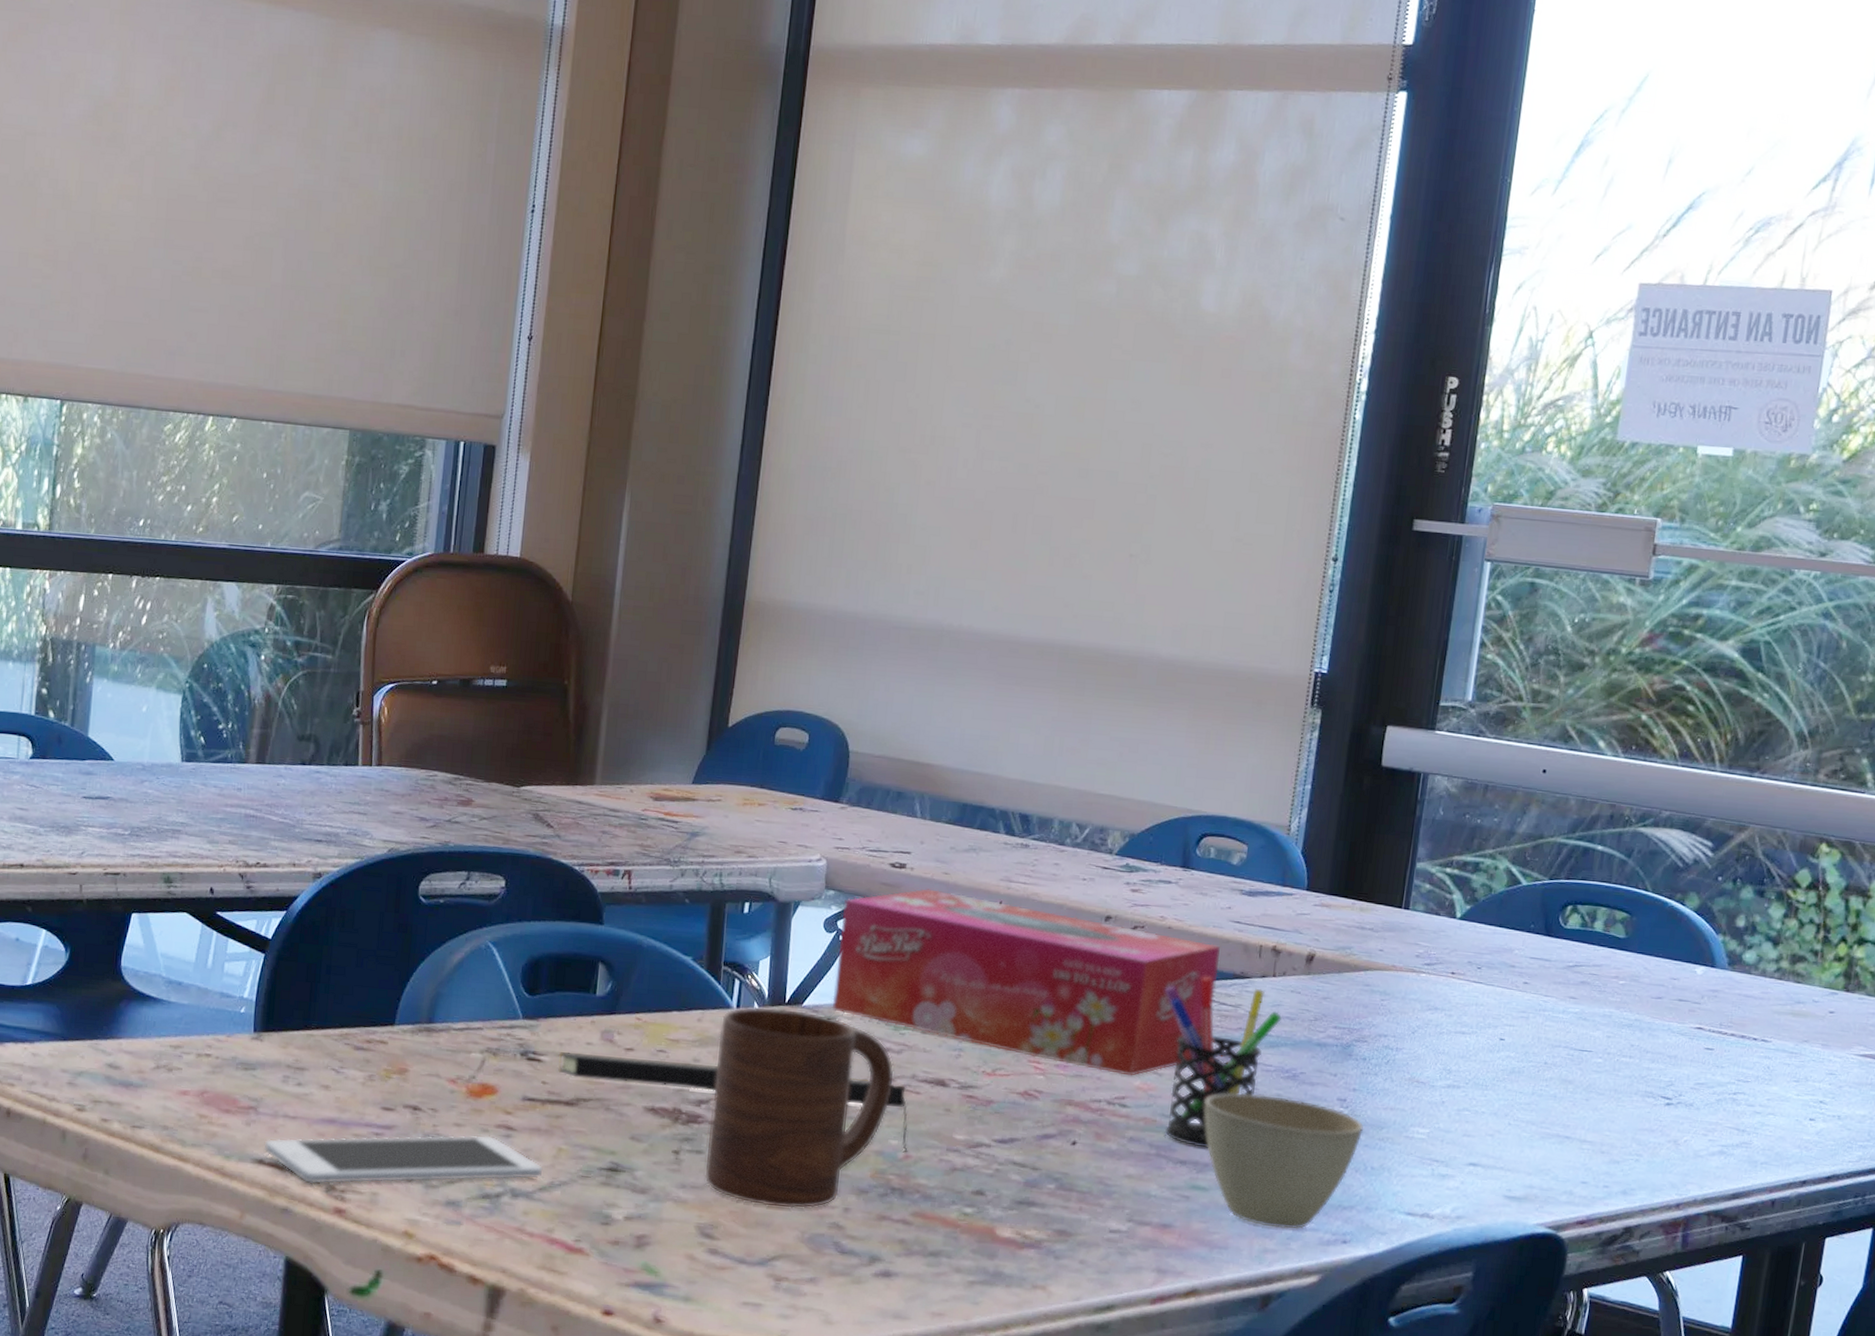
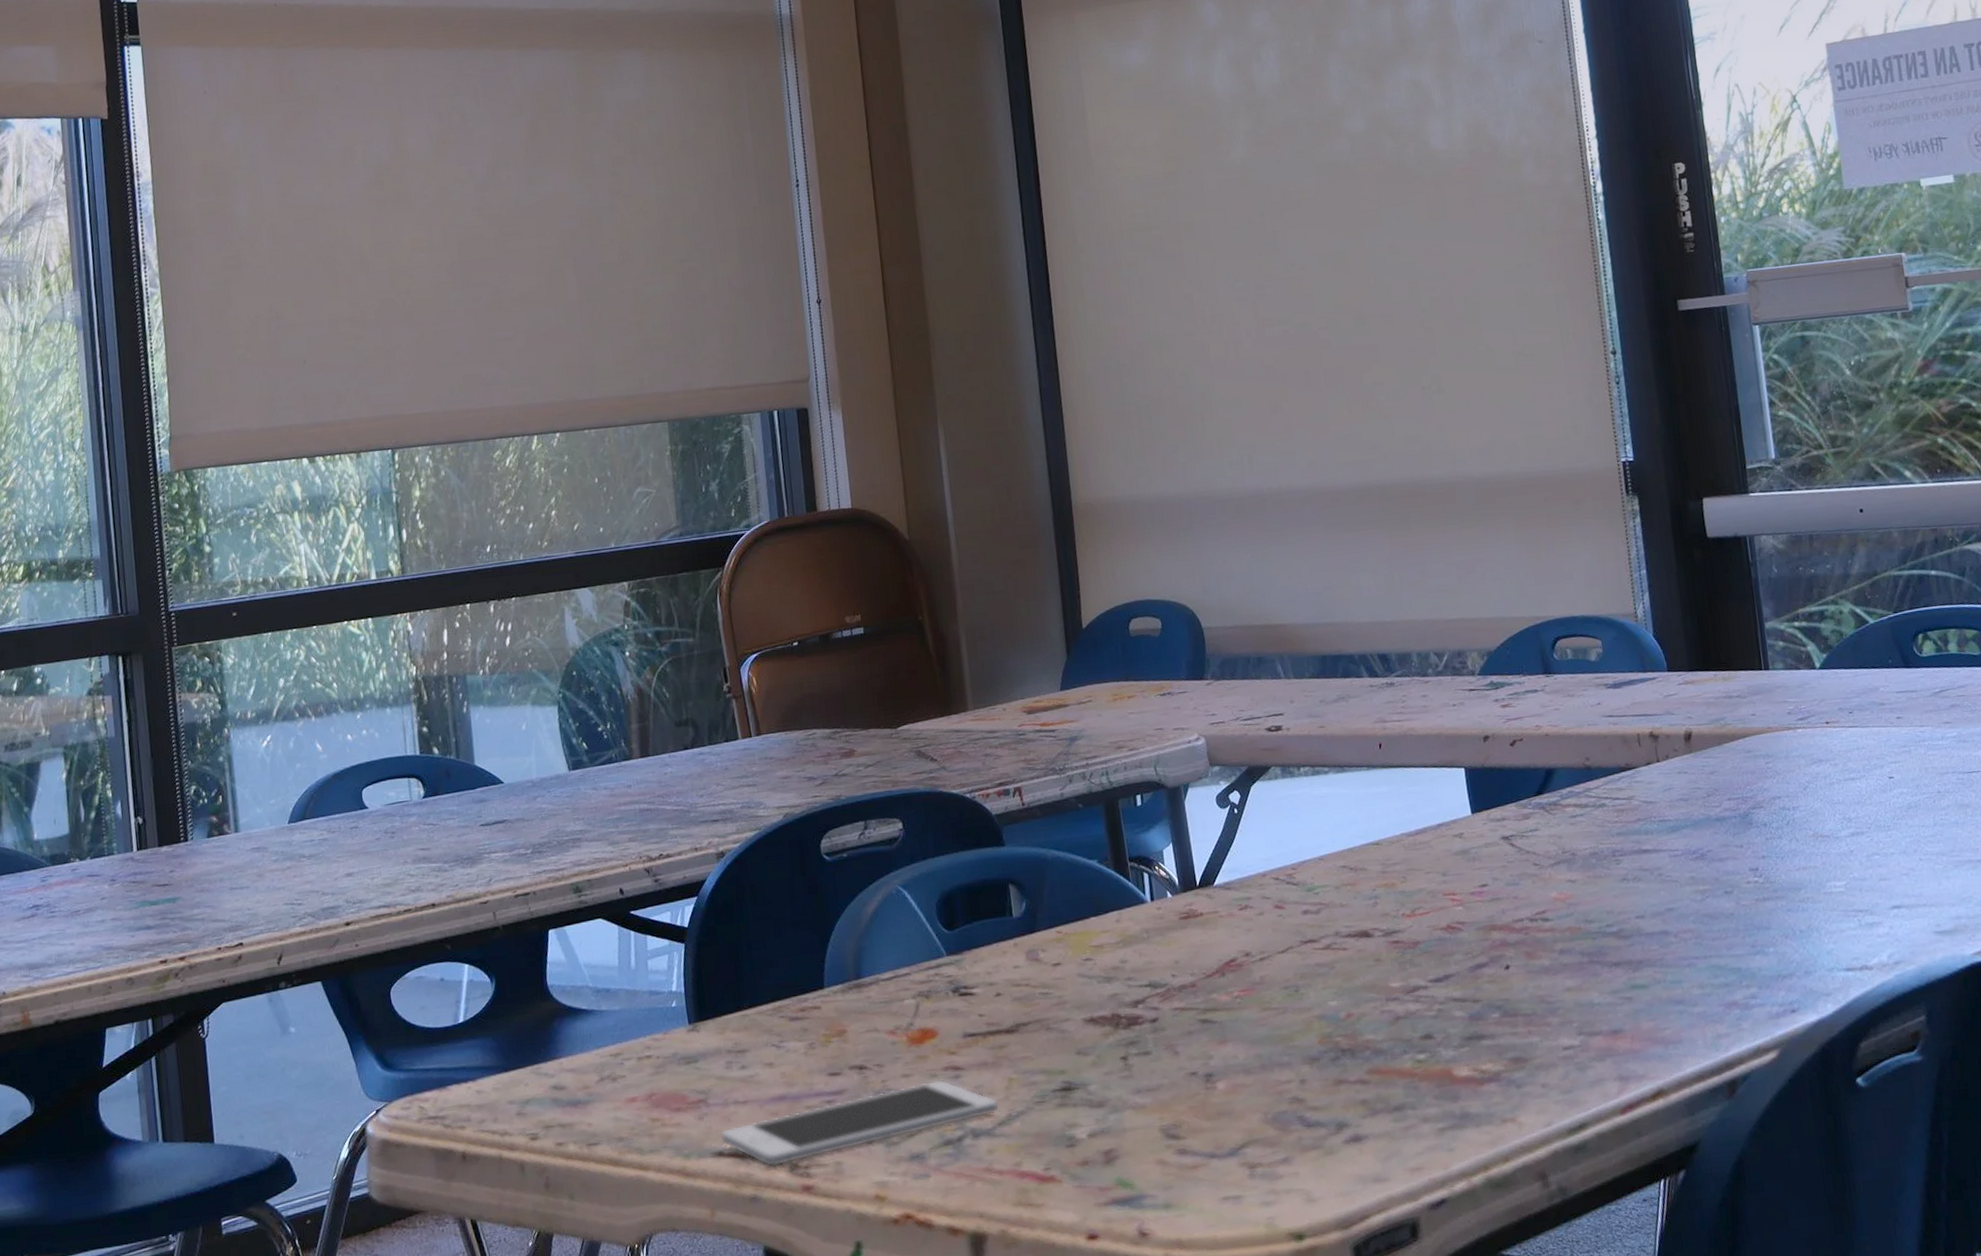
notepad: present [558,1051,908,1152] -> none [988,944,1349,1011]
cup: present [704,1007,895,1209] -> none [1138,890,1320,1095]
tissue box: present [831,888,1220,1076] -> none [1231,742,1607,890]
pen holder: present [1165,976,1282,1148] -> none [1558,775,1676,947]
cup: present [1204,1093,1365,1230] -> none [1622,878,1783,1012]

